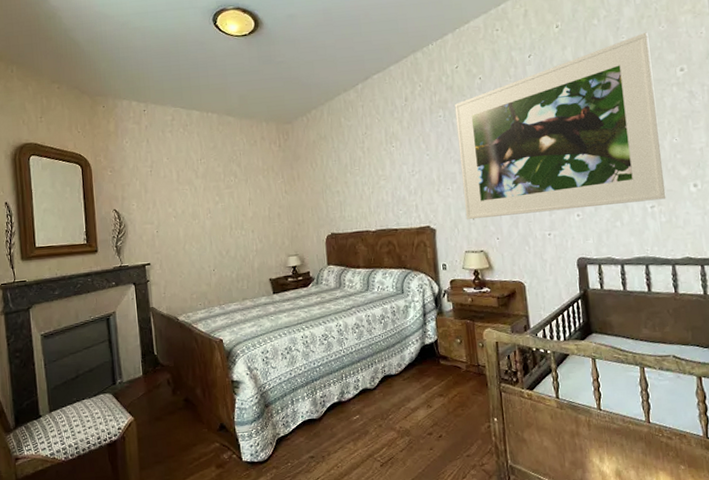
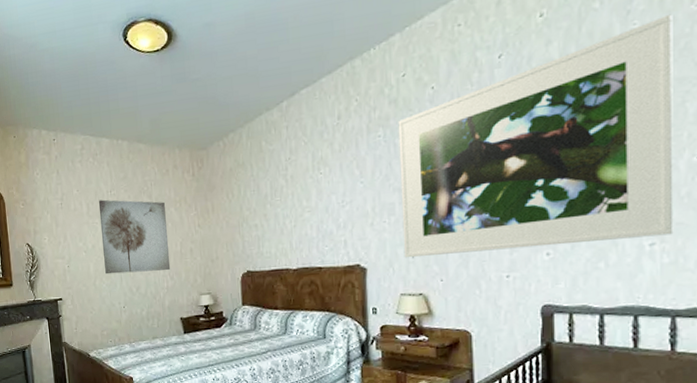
wall art: none [188,167,260,239] -> present [98,199,171,275]

